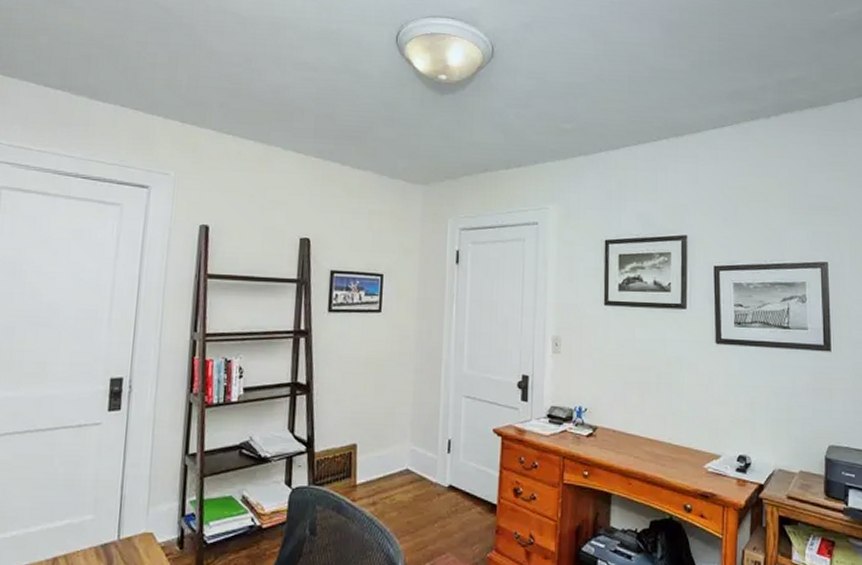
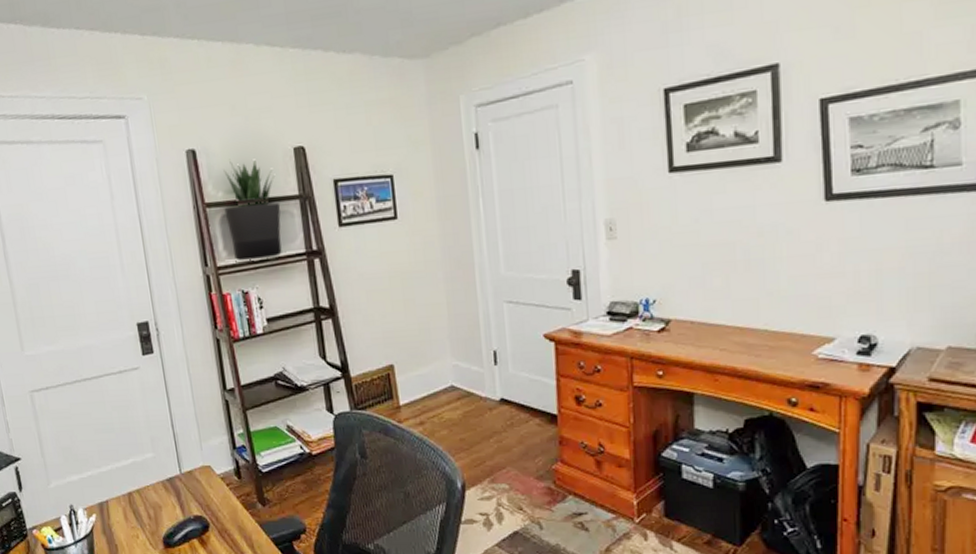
planter: none [224,241,279,332] -> present [223,160,282,262]

